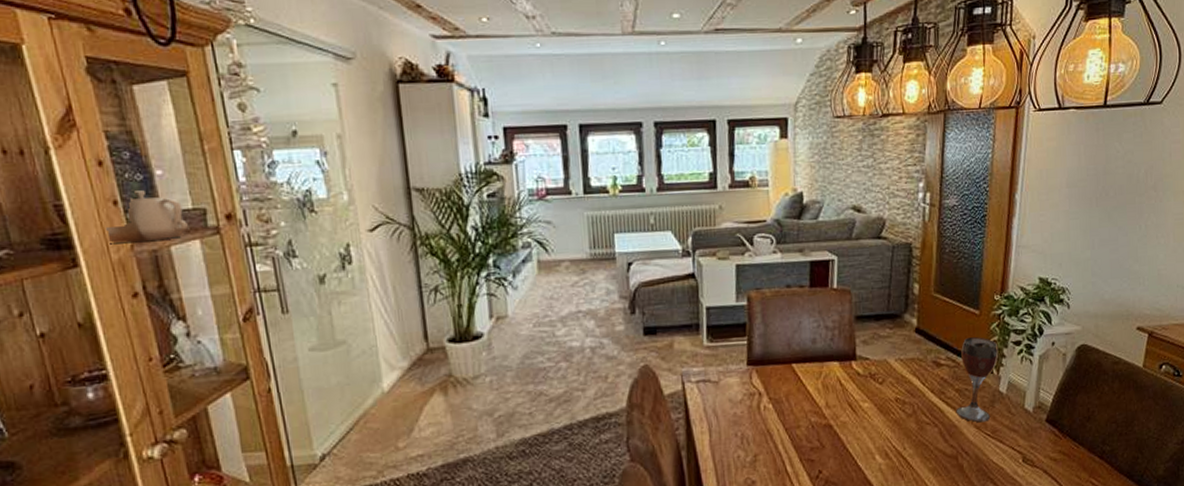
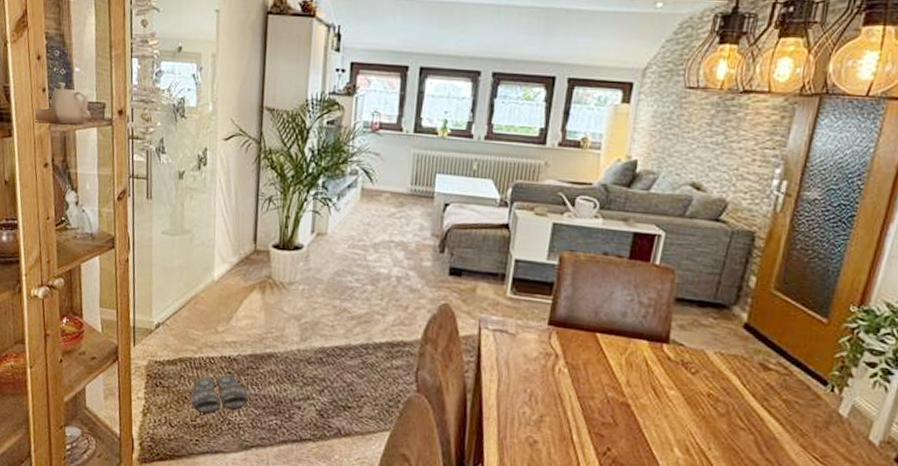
cup: present [956,337,999,423] -> none [779,346,846,443]

